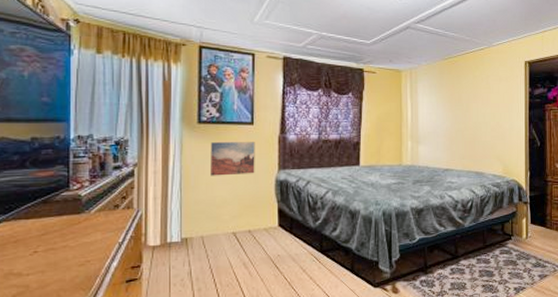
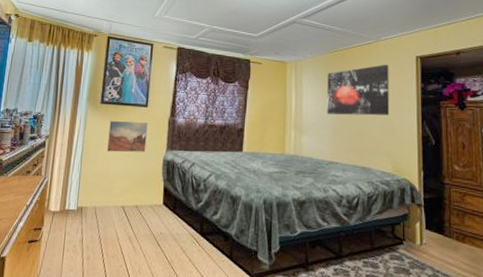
wall art: none [442,70,501,123] -> present [327,64,390,116]

